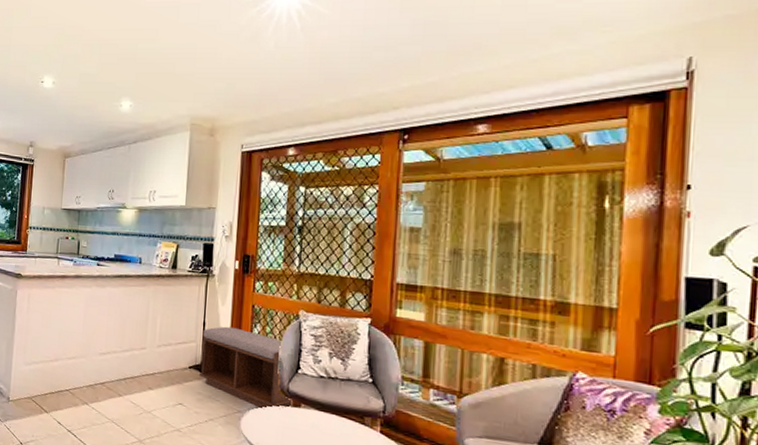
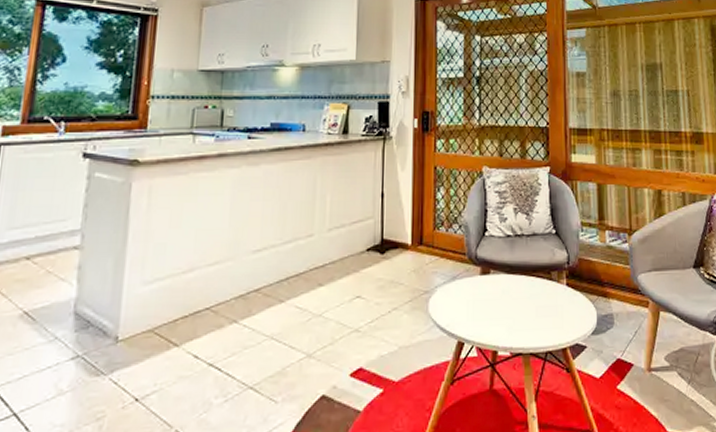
bench: present [199,326,294,410] -> none [379,194,483,284]

